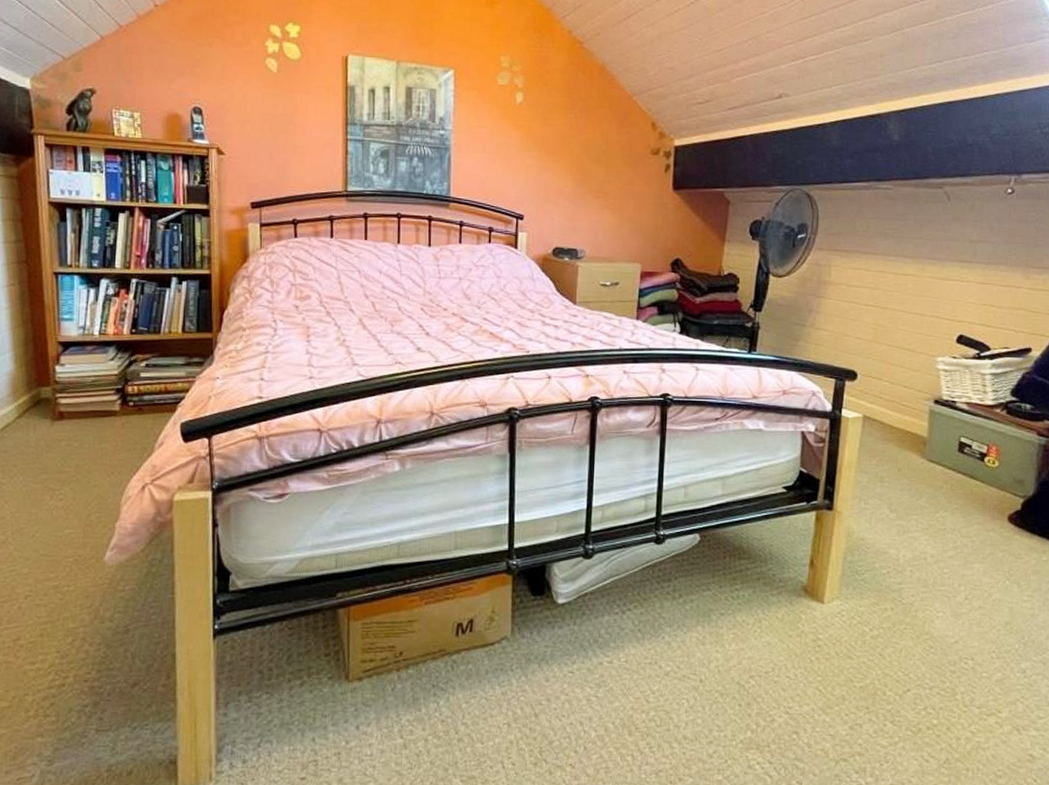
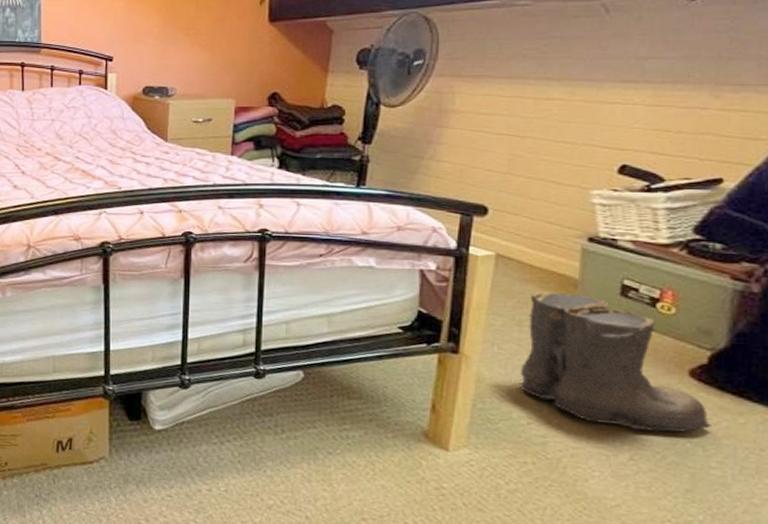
boots: none [880,450,1024,572] -> present [518,291,711,433]

